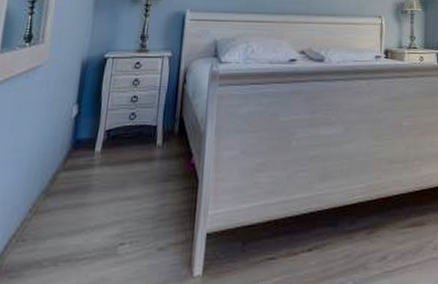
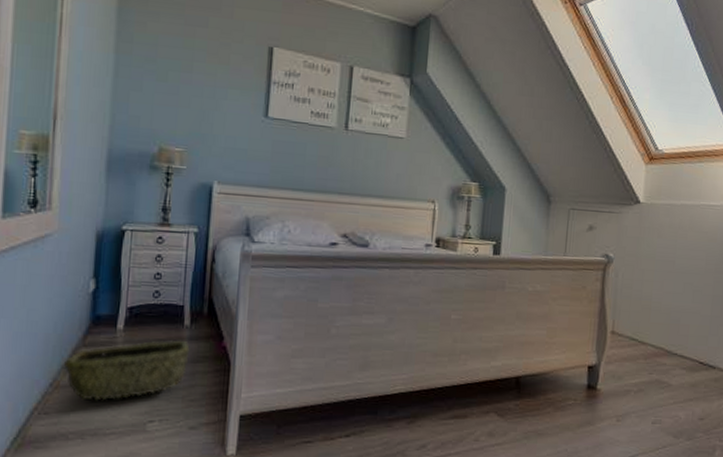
woven basket: none [44,159,161,225] -> present [64,340,190,401]

